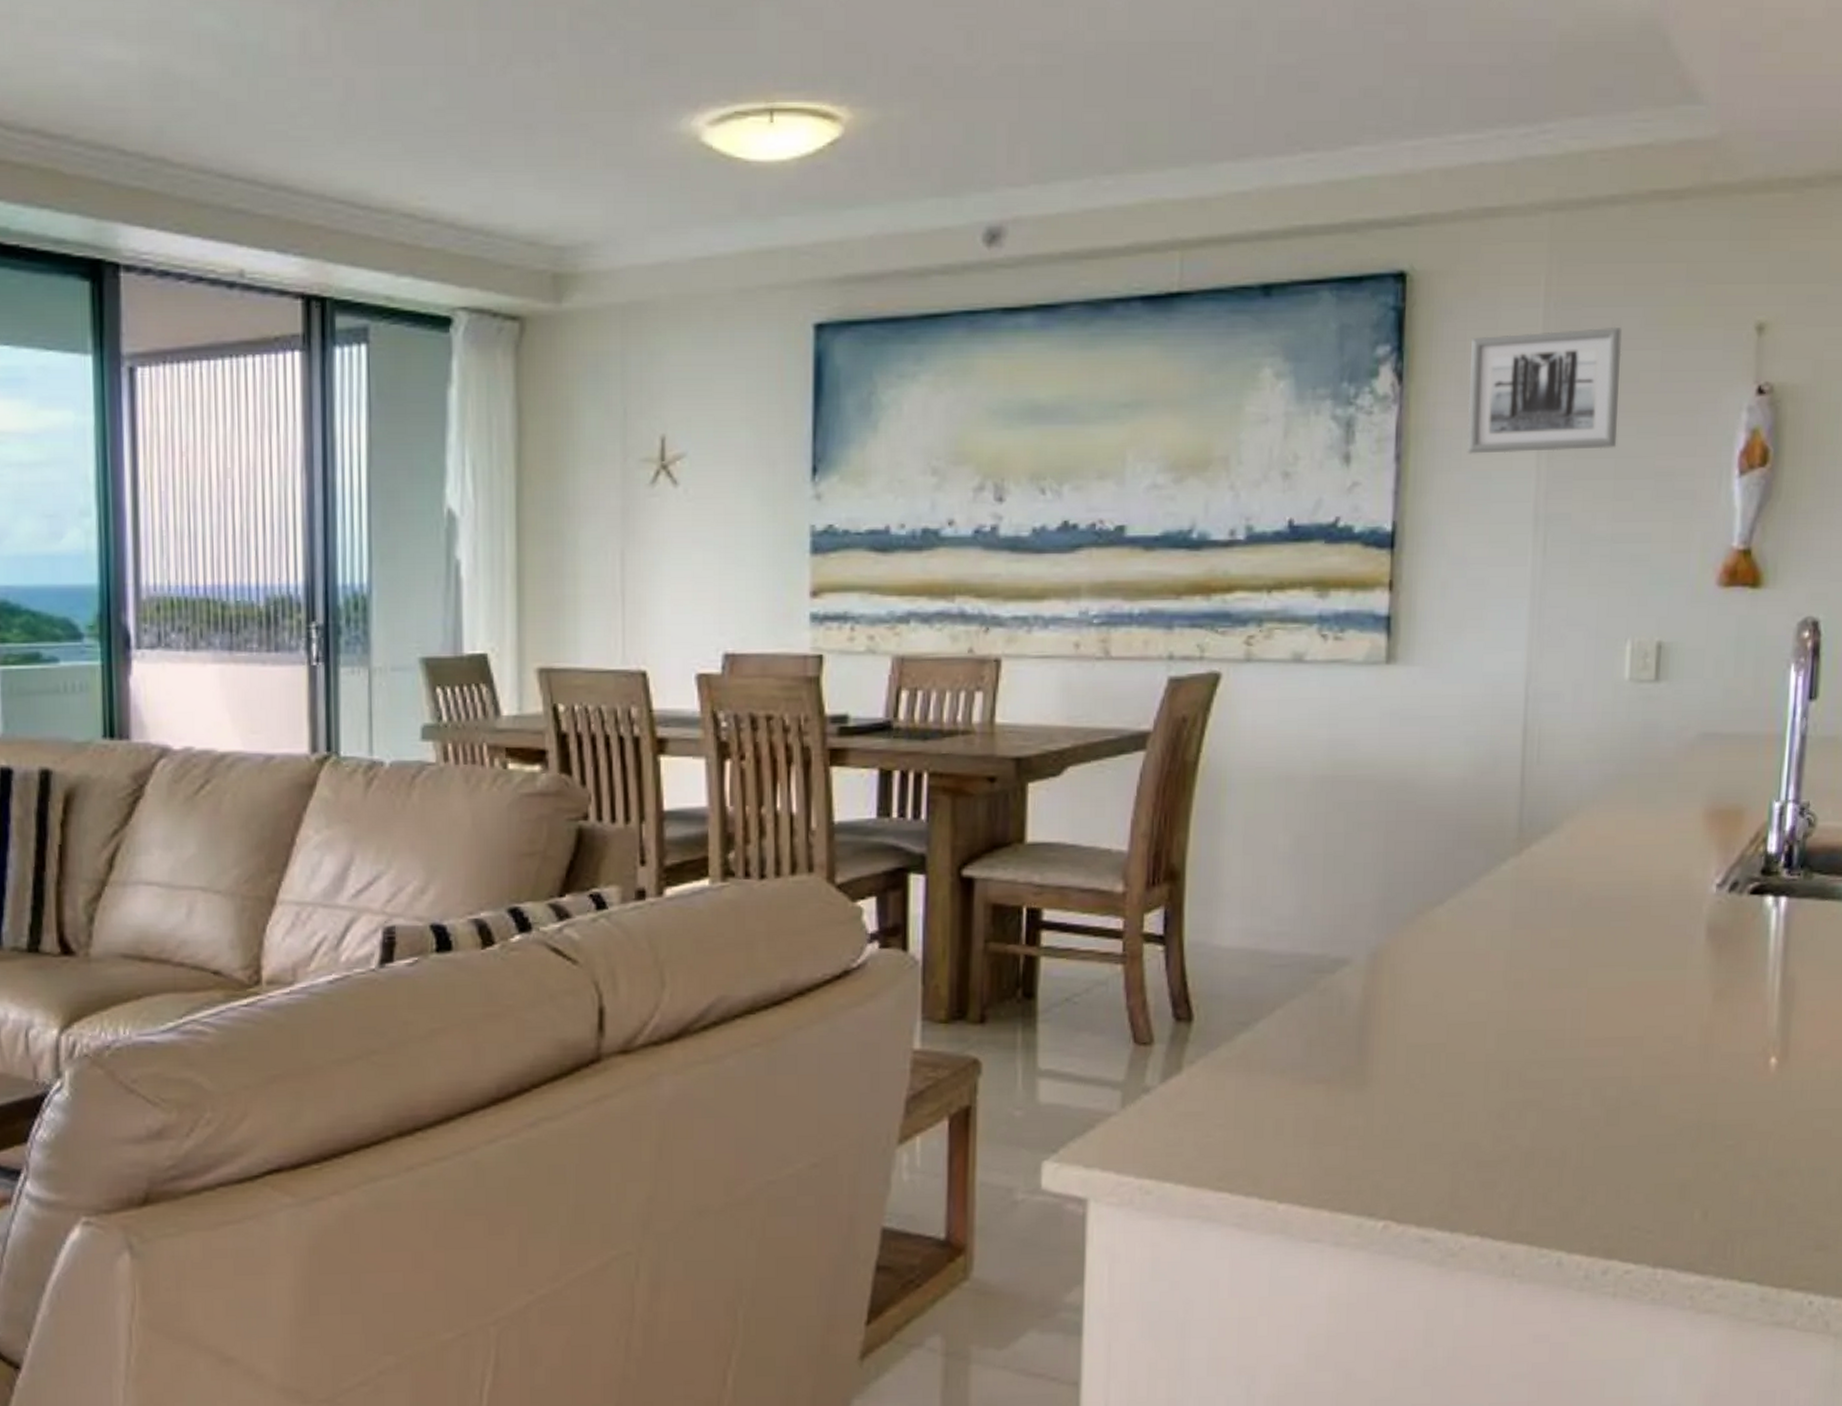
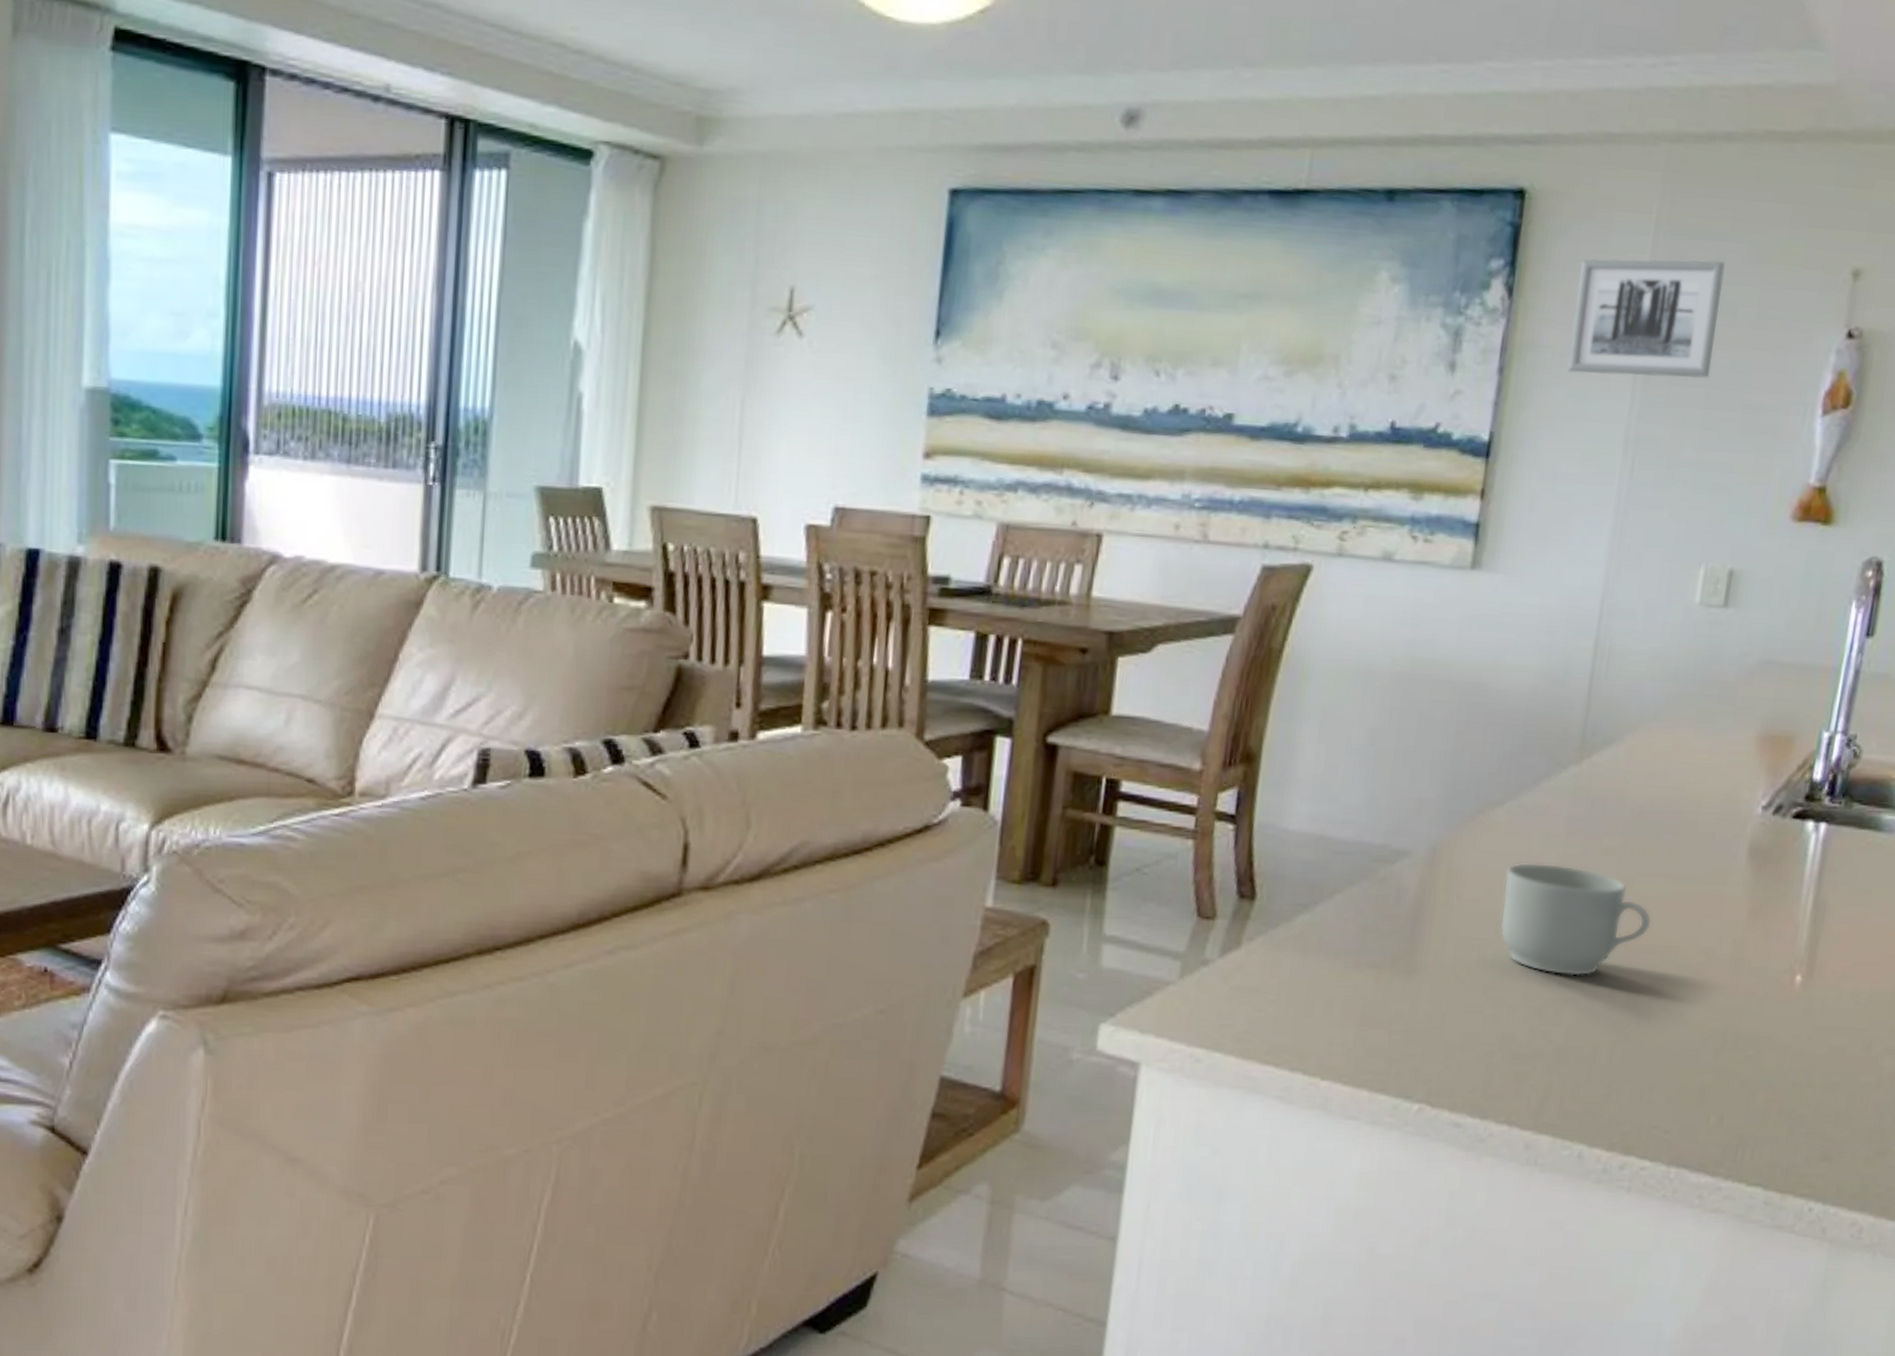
mug: none [1451,960,1611,1076] -> present [1500,862,1652,976]

